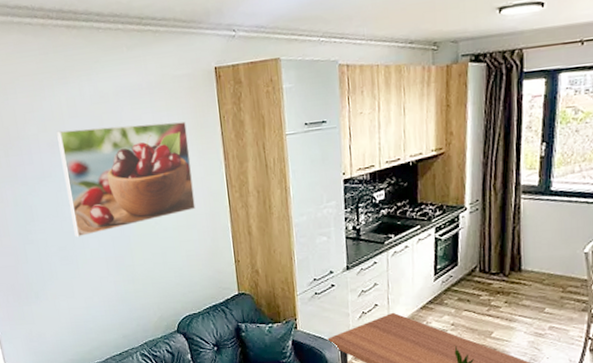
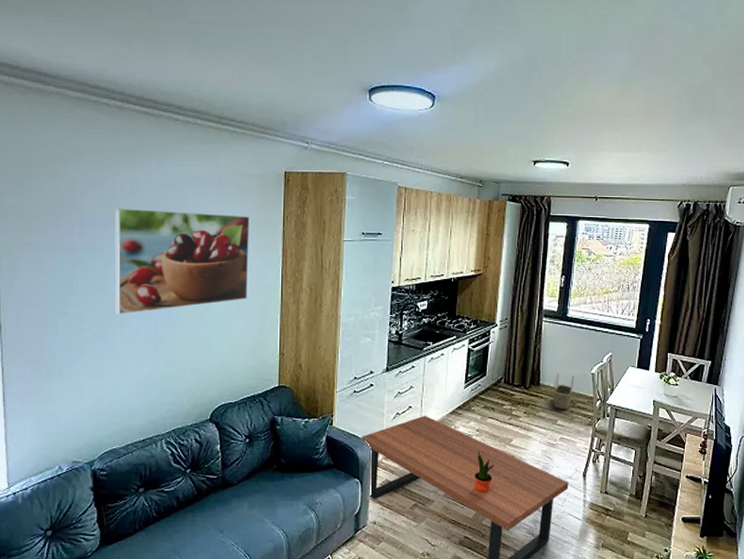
wicker basket: none [538,256,563,296] -> present [553,373,574,410]

